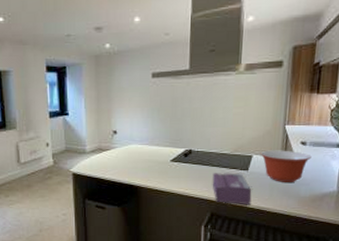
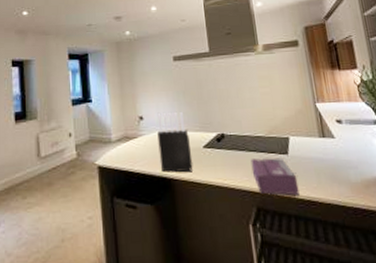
knife block: none [129,127,159,182] -> present [157,111,193,173]
mixing bowl: present [260,150,312,182] -> none [296,129,352,167]

